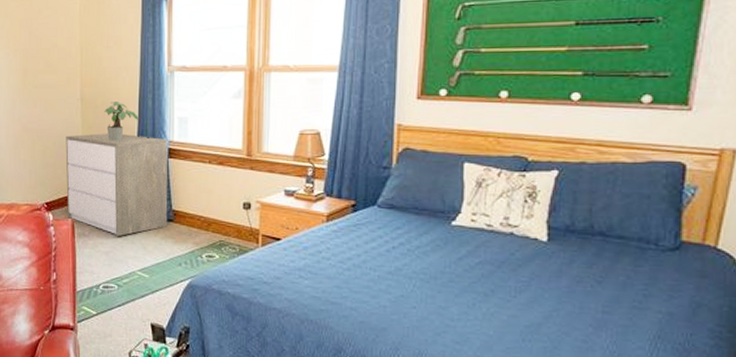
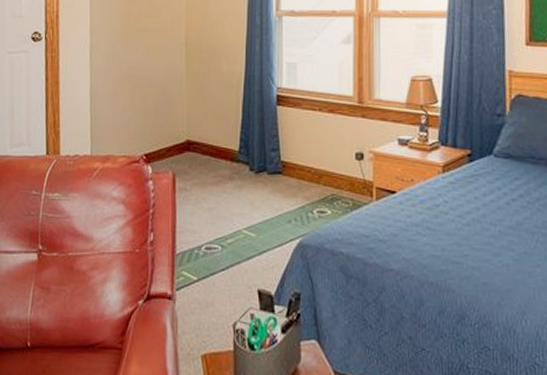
dresser: present [65,133,168,236] -> none [167,79,277,190]
potted plant: present [104,102,138,142] -> none [210,47,245,89]

